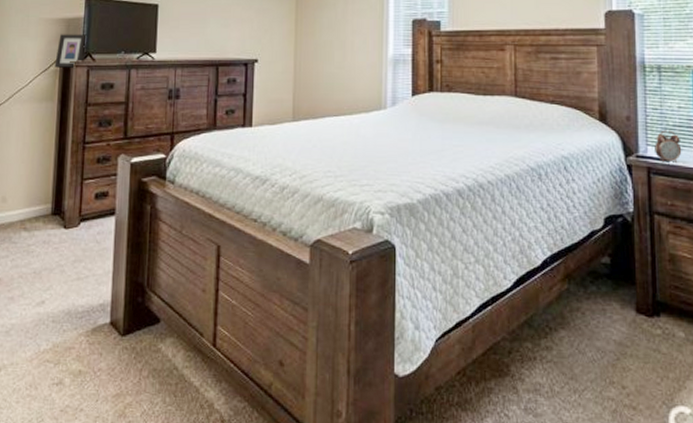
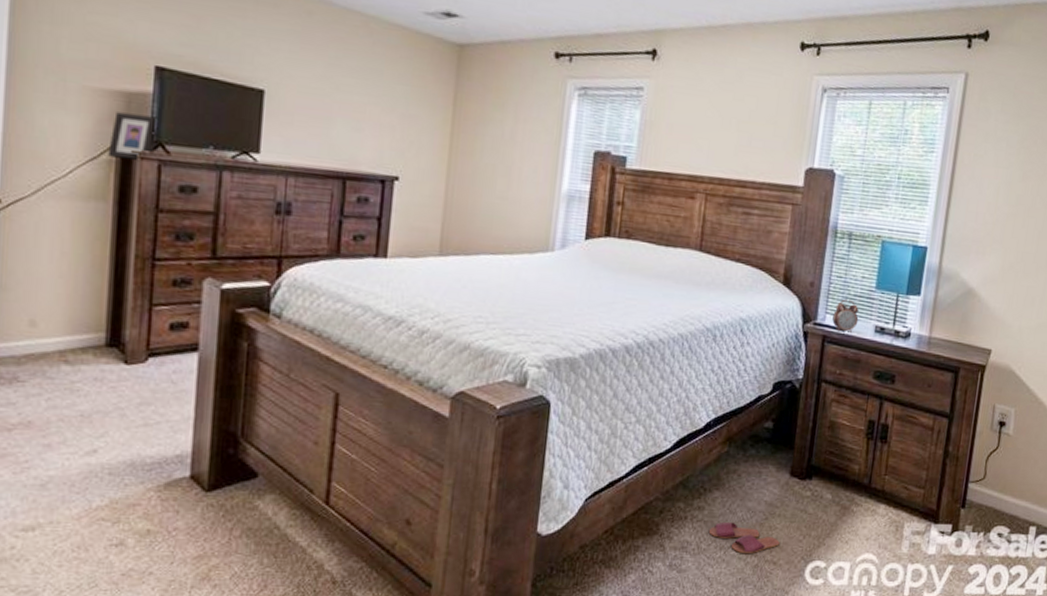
slippers: none [559,362,636,398] -> present [708,521,780,555]

